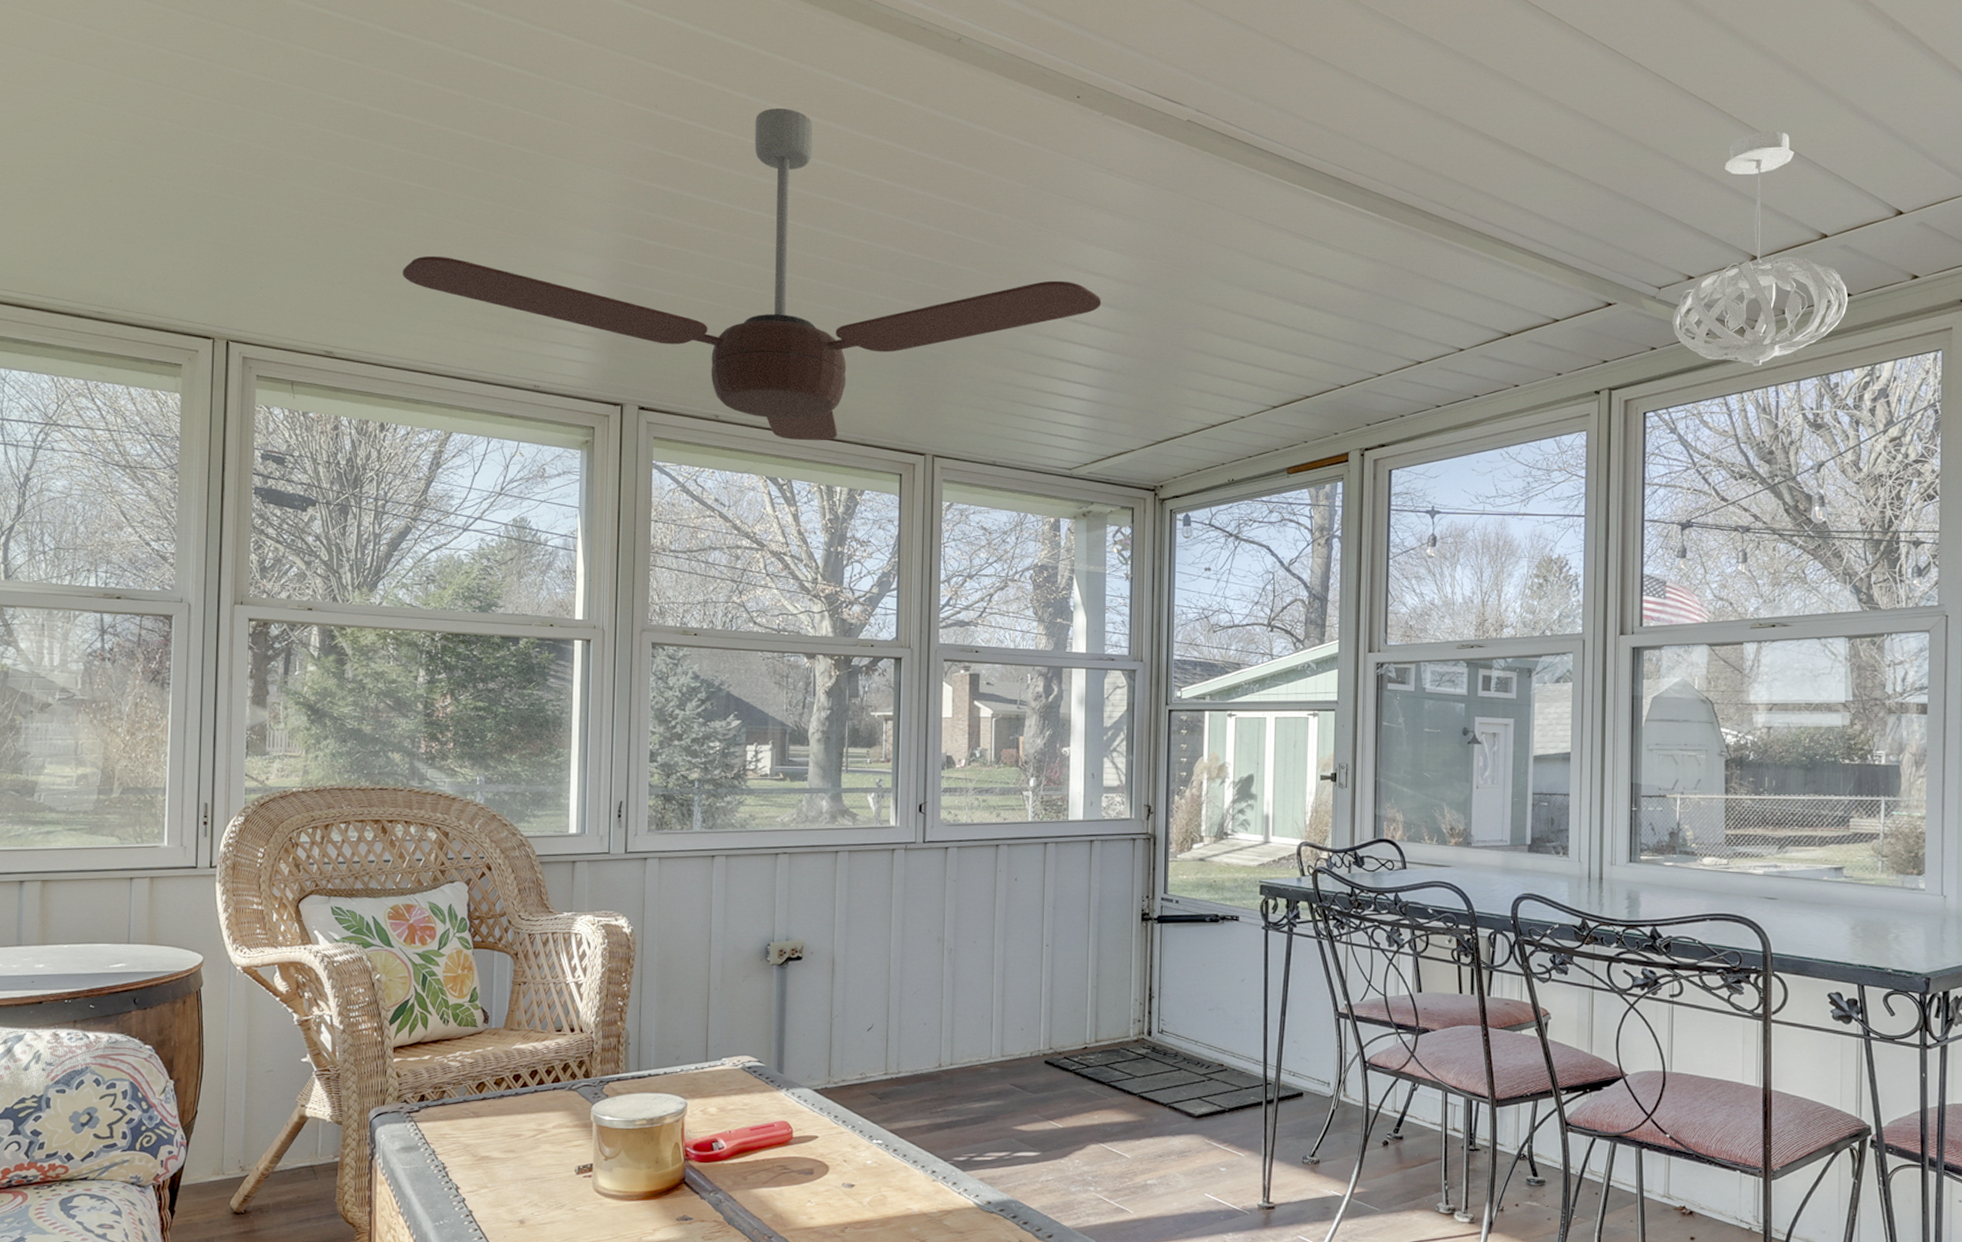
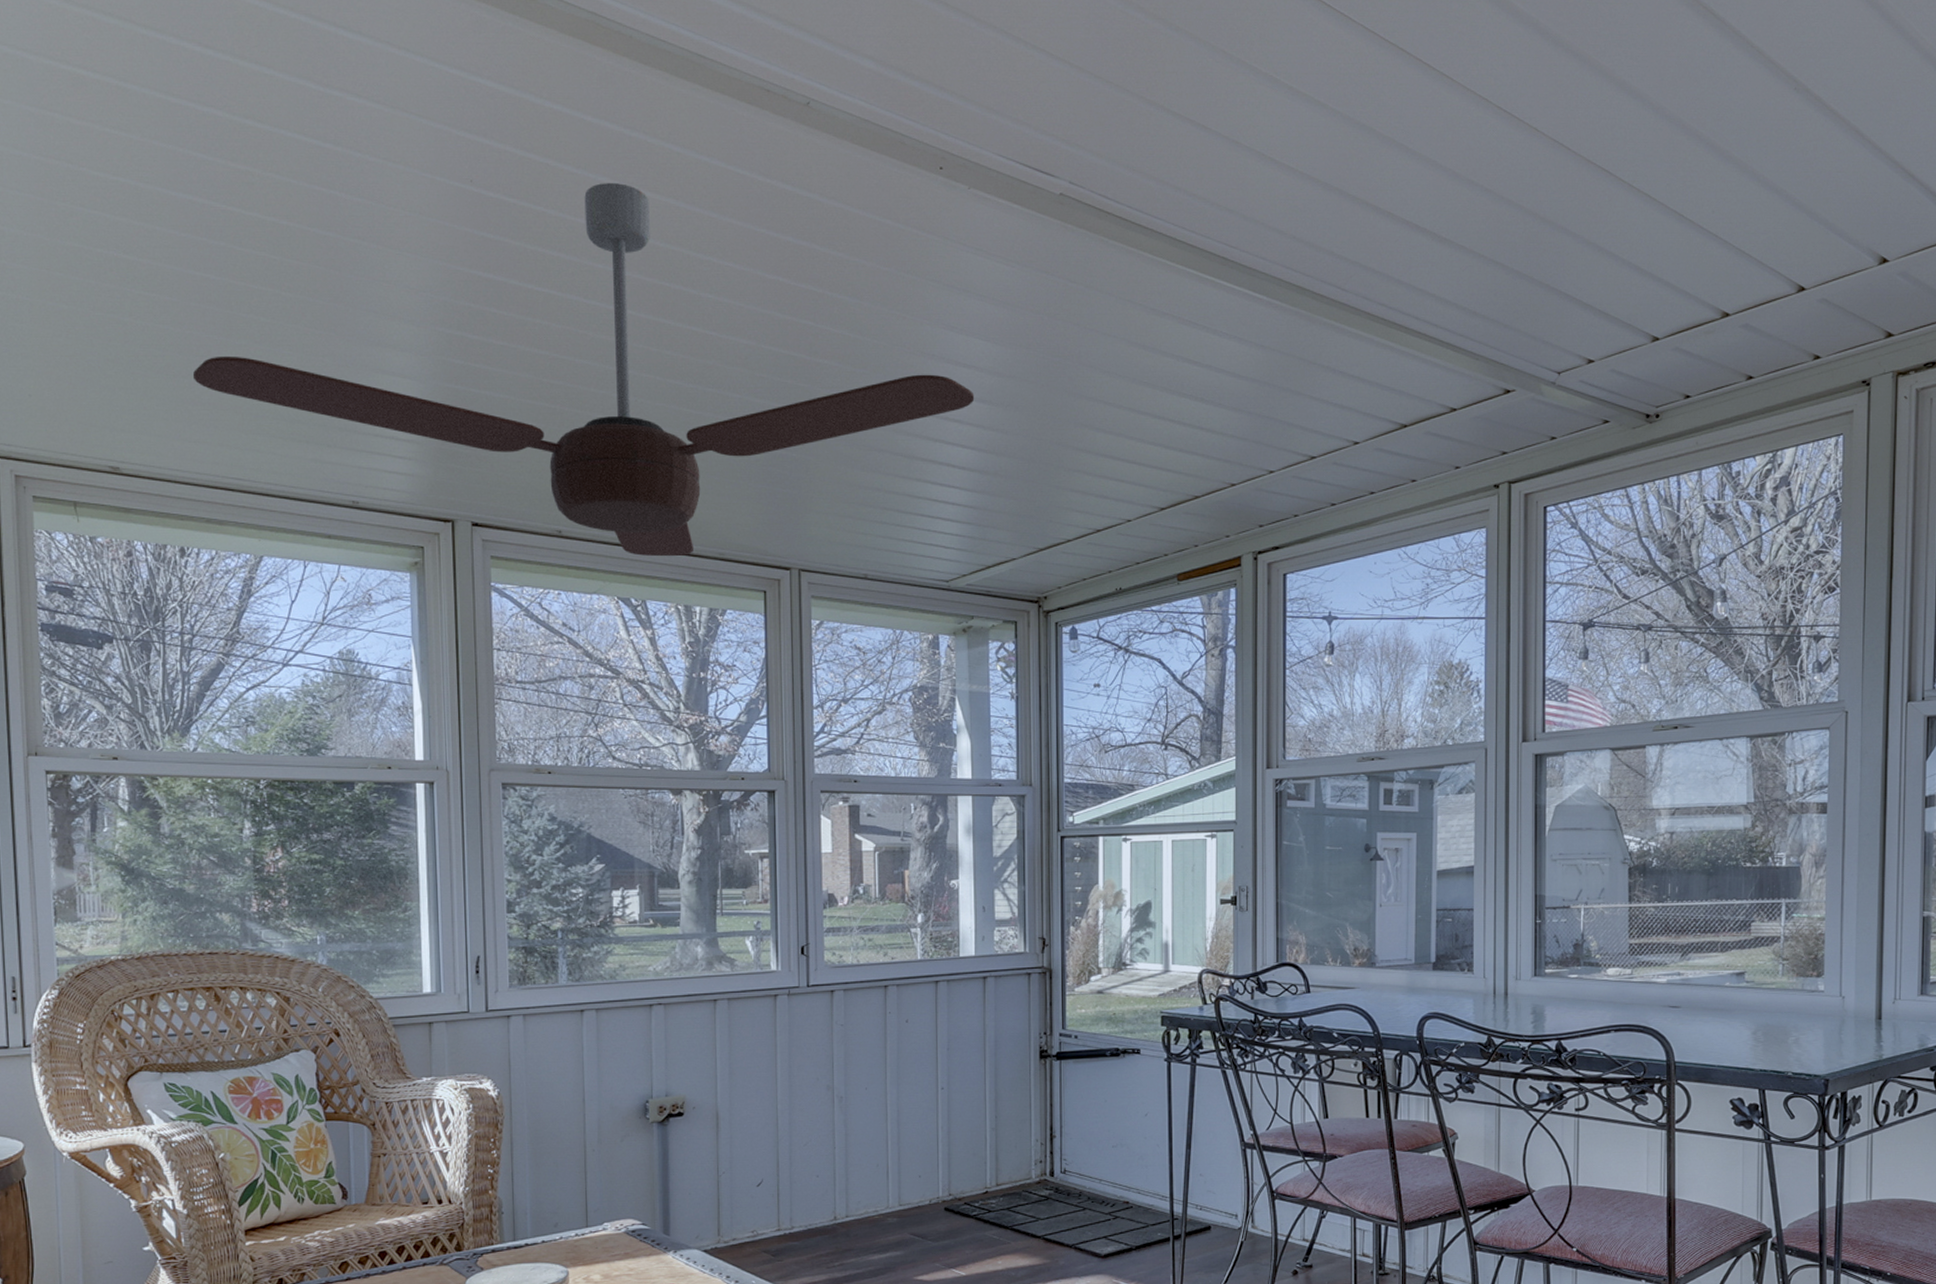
pendant light: present [1672,131,1849,366] -> none [1572,201,1750,455]

